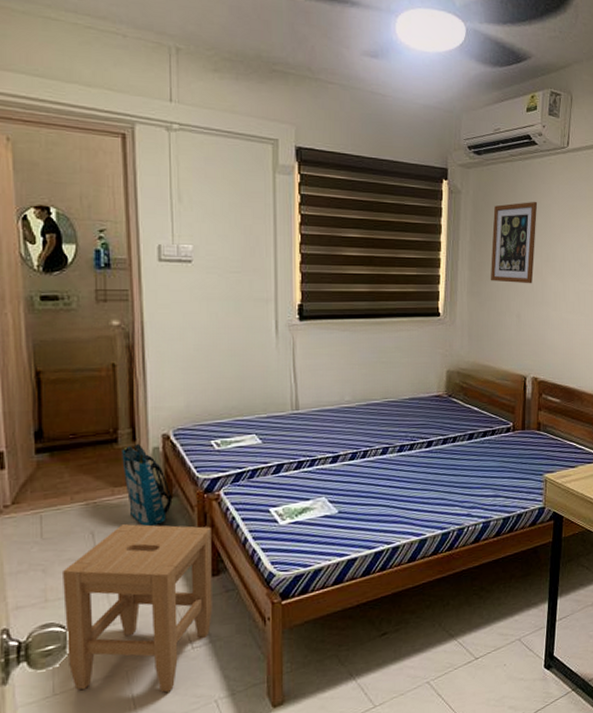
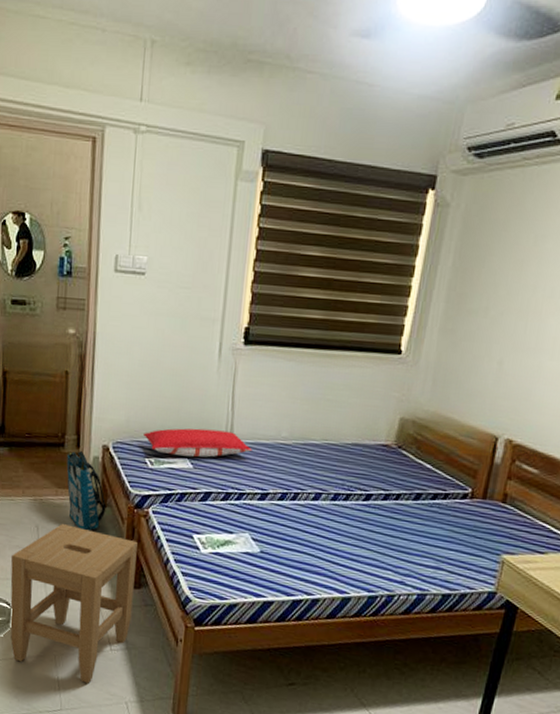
pillow: none [206,403,319,434] -> present [143,428,252,458]
wall art: present [491,201,538,284] -> none [471,219,551,325]

